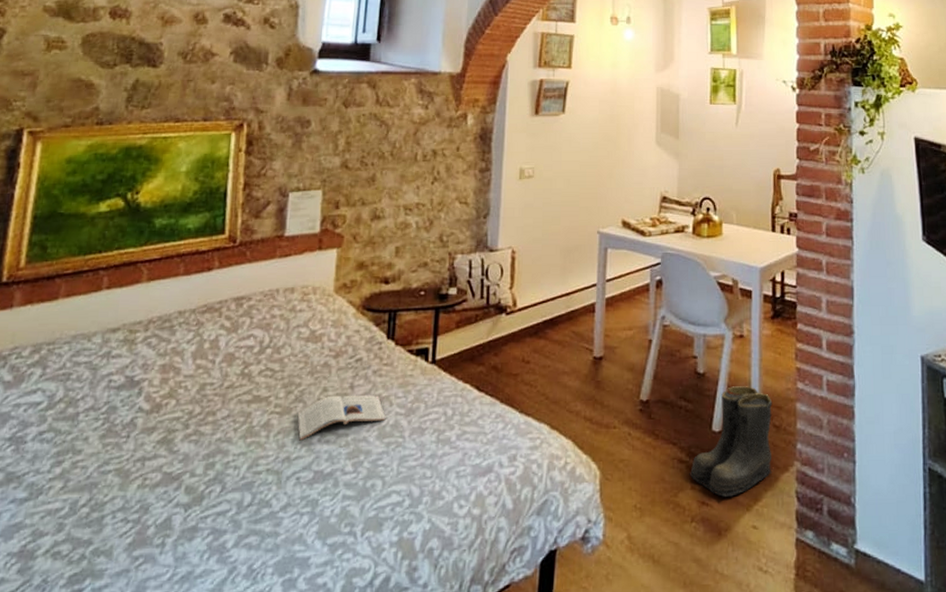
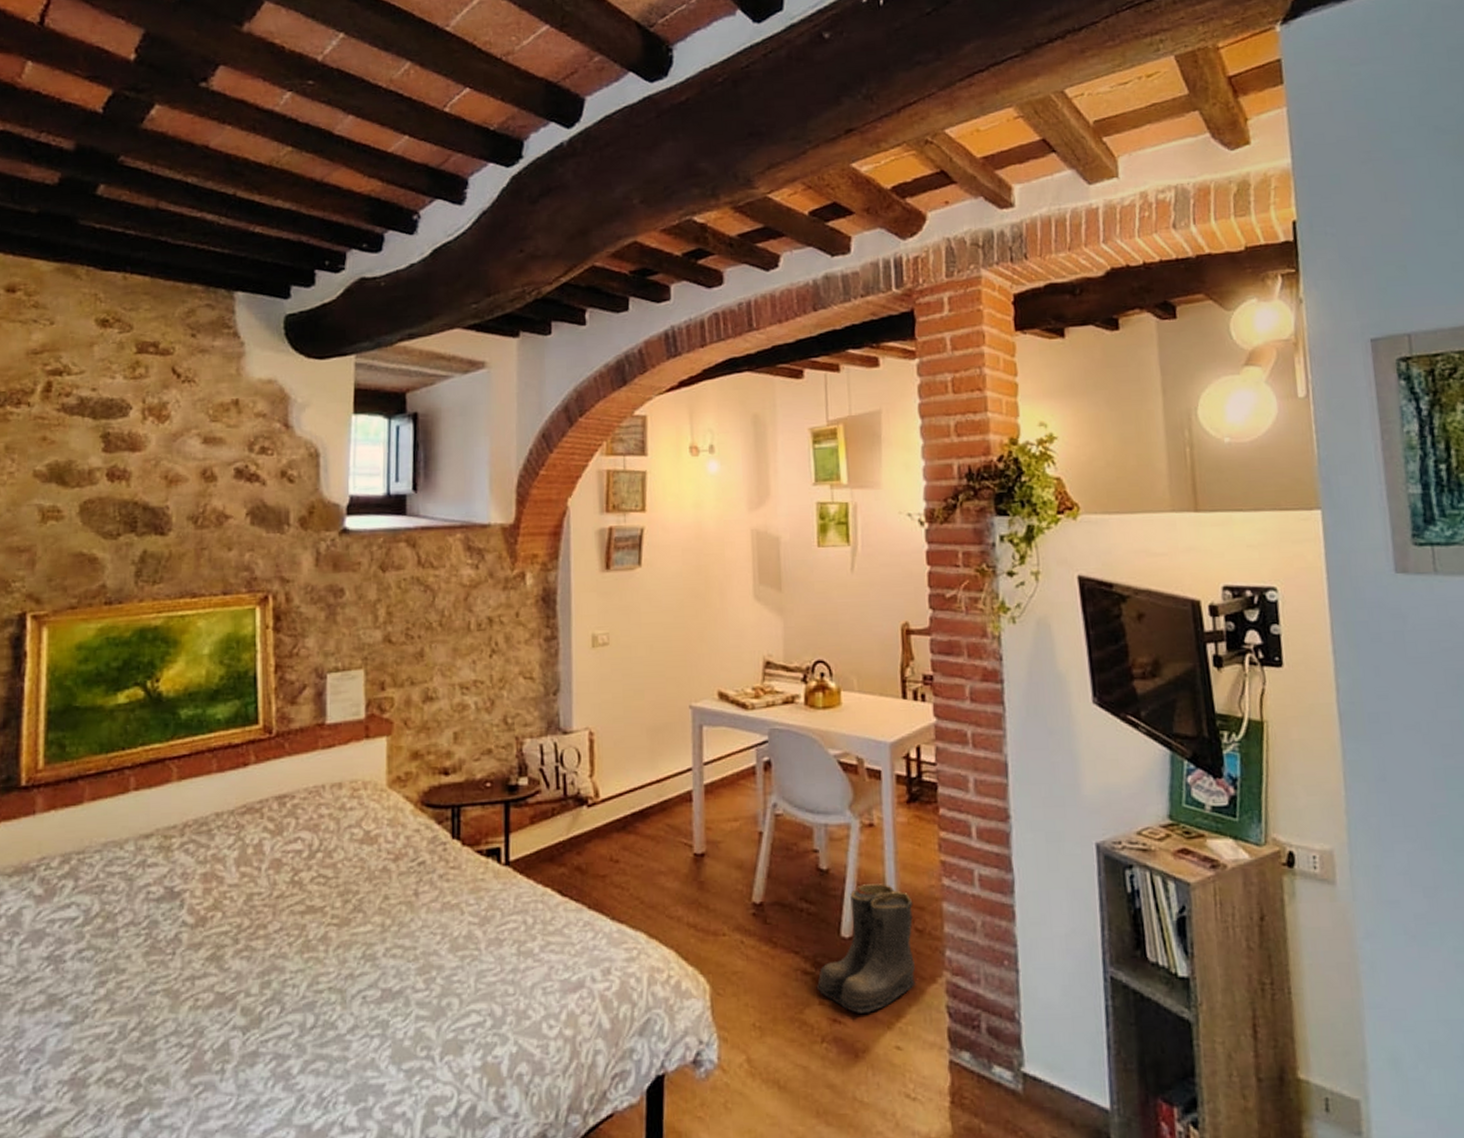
magazine: present [297,395,386,441] -> none [357,902,458,955]

